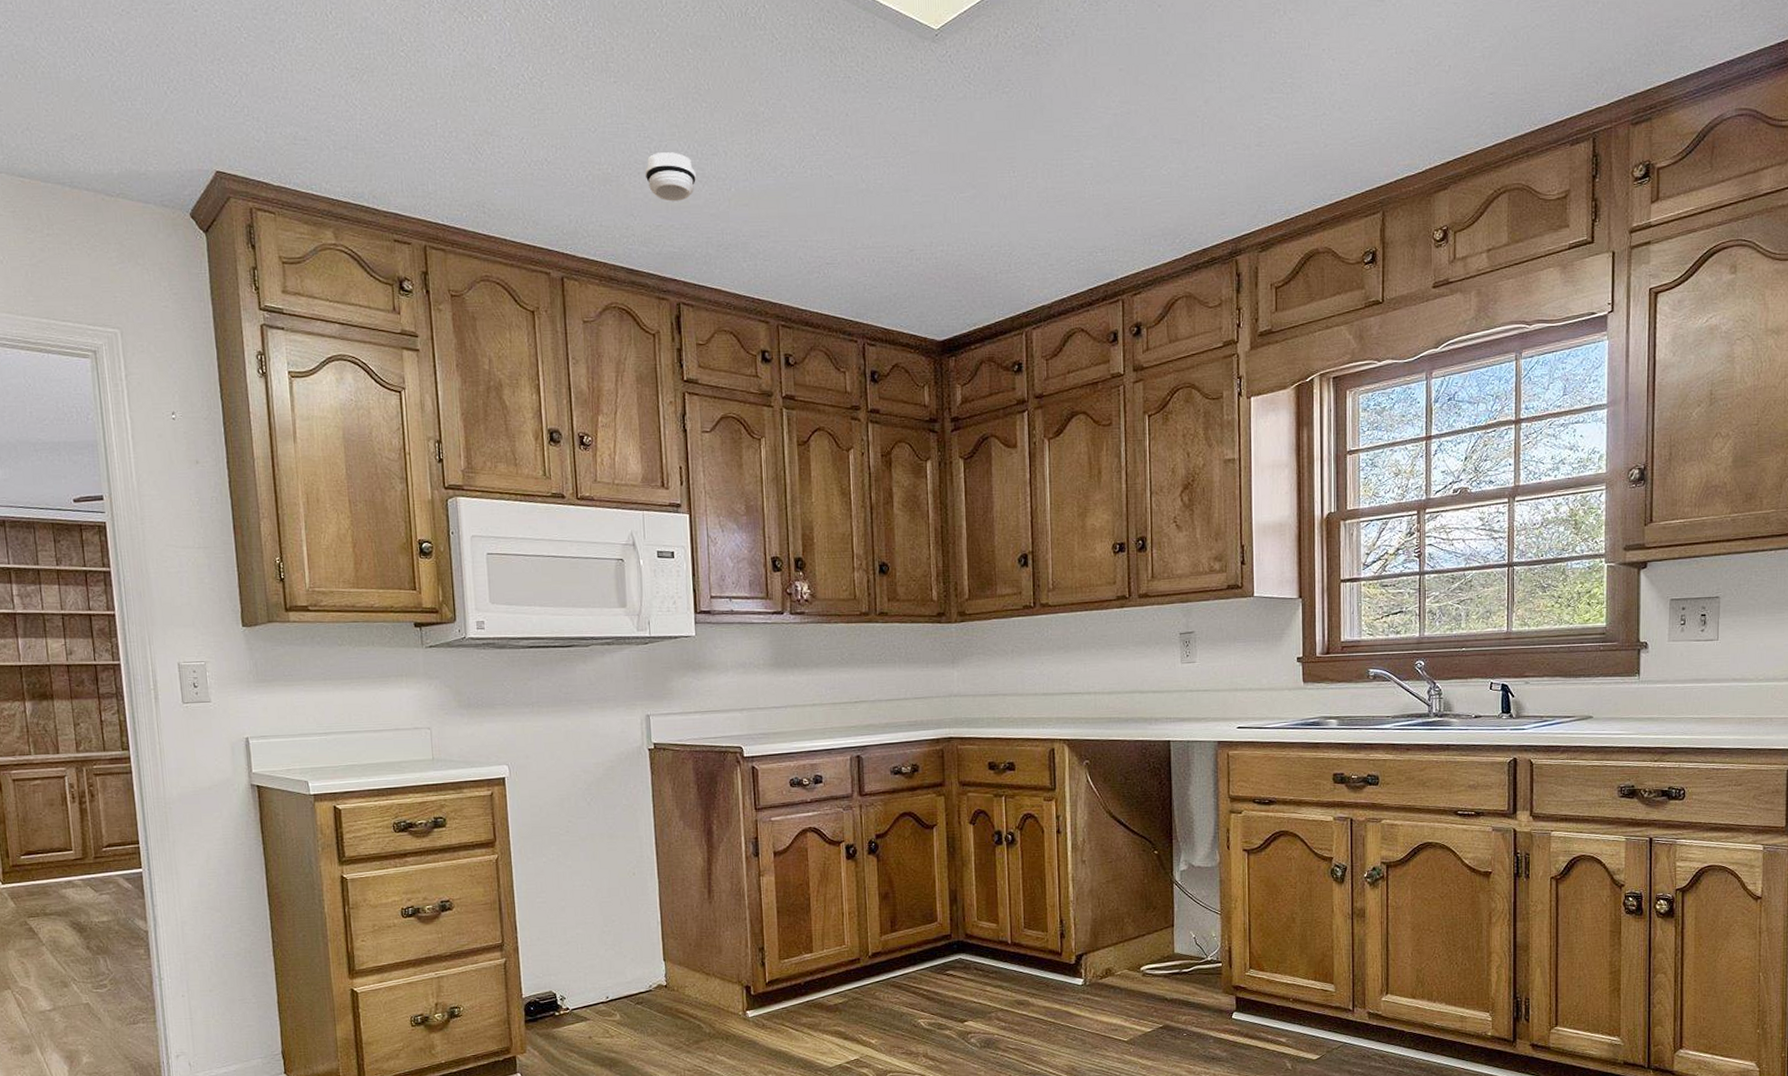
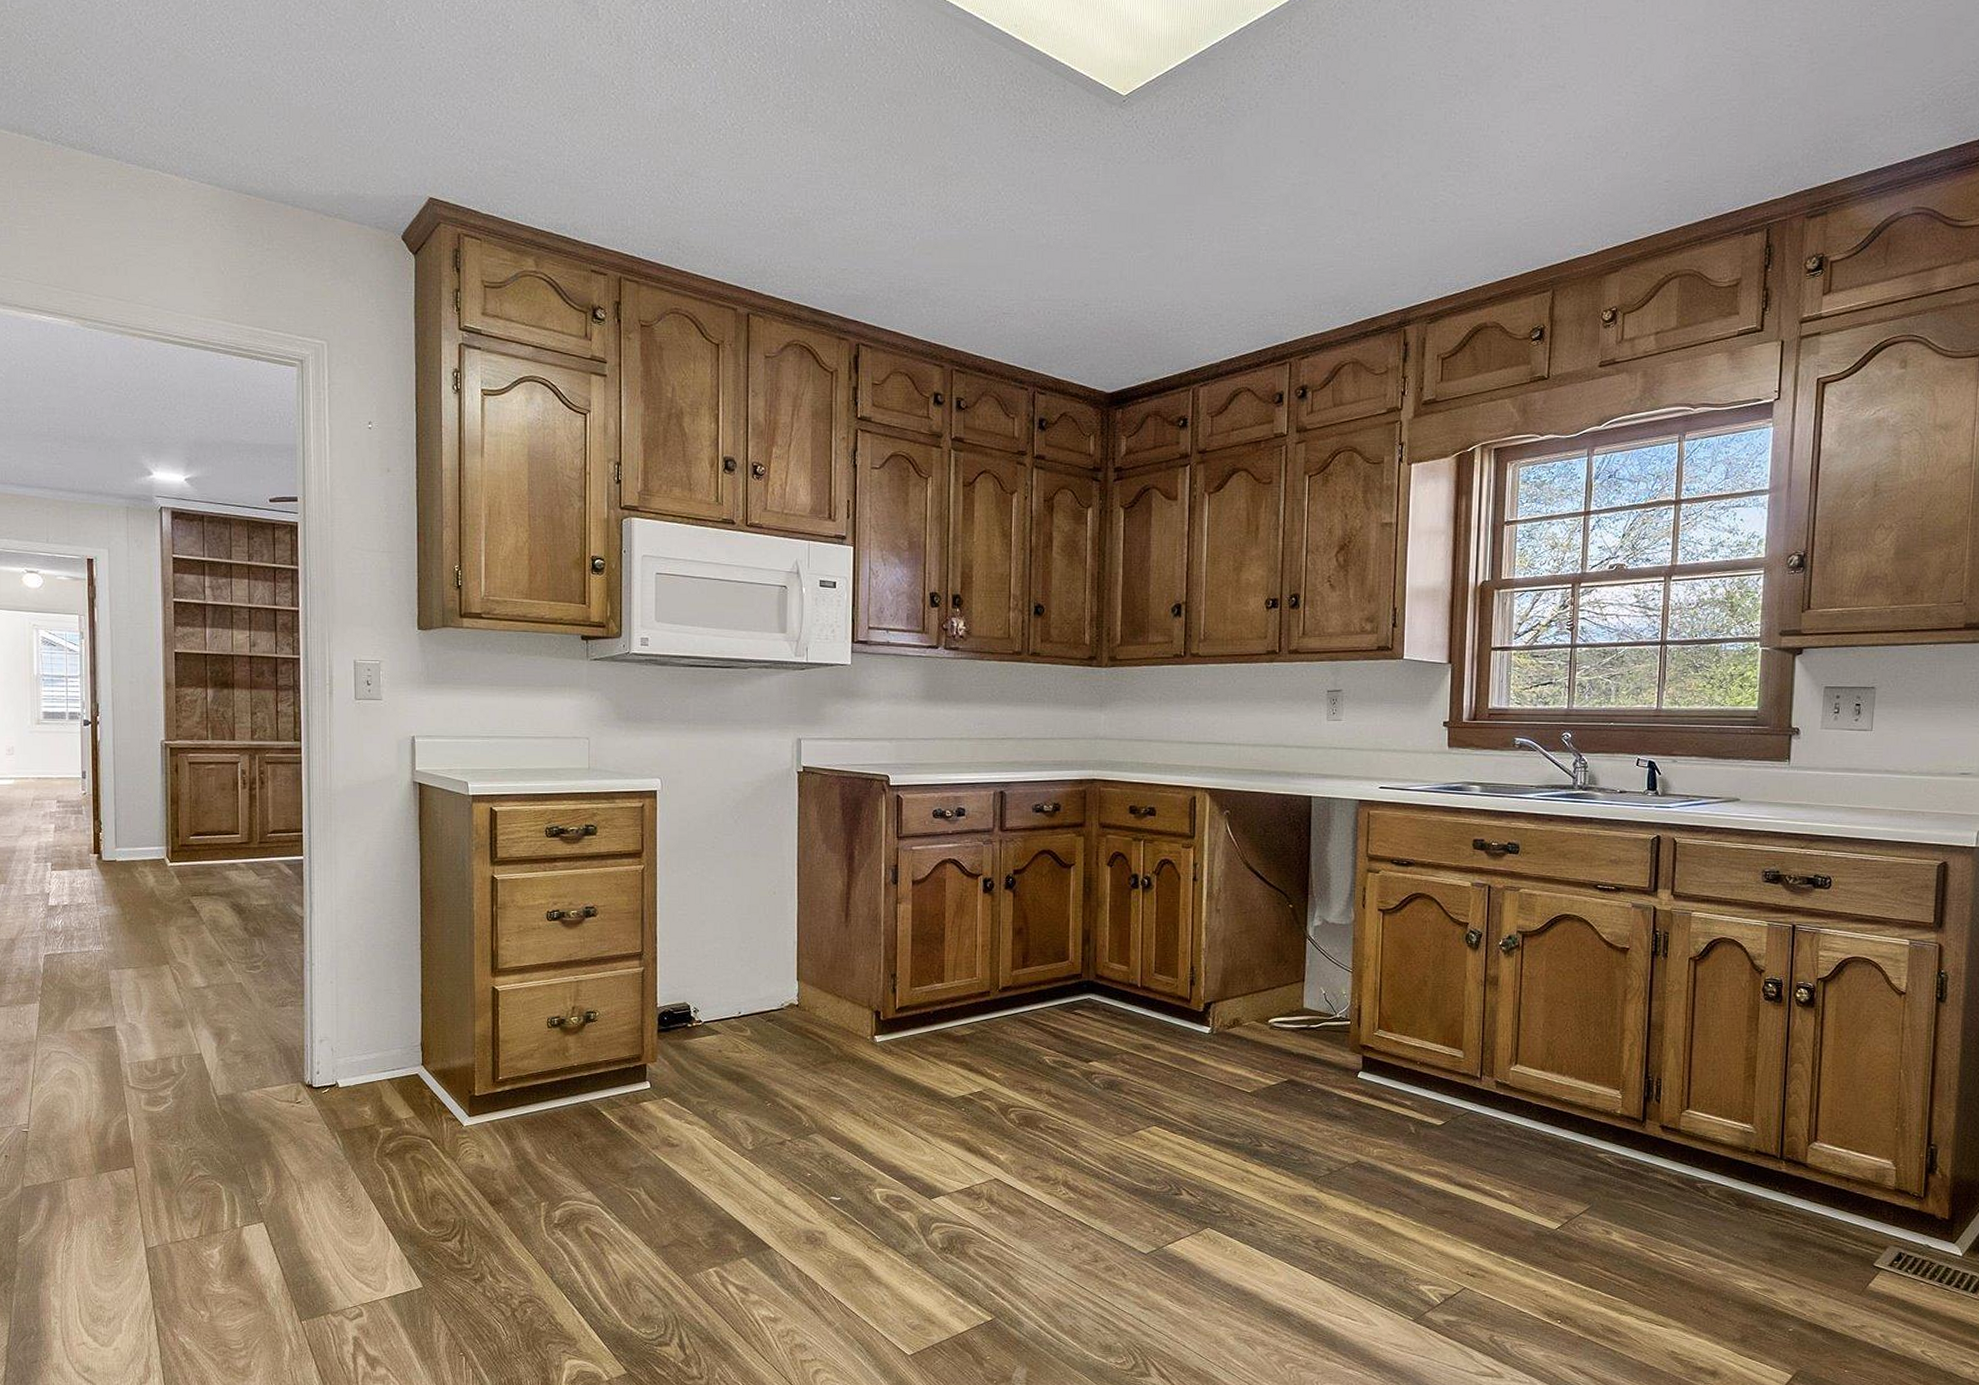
smoke detector: present [644,152,696,202] -> none [834,200,883,247]

